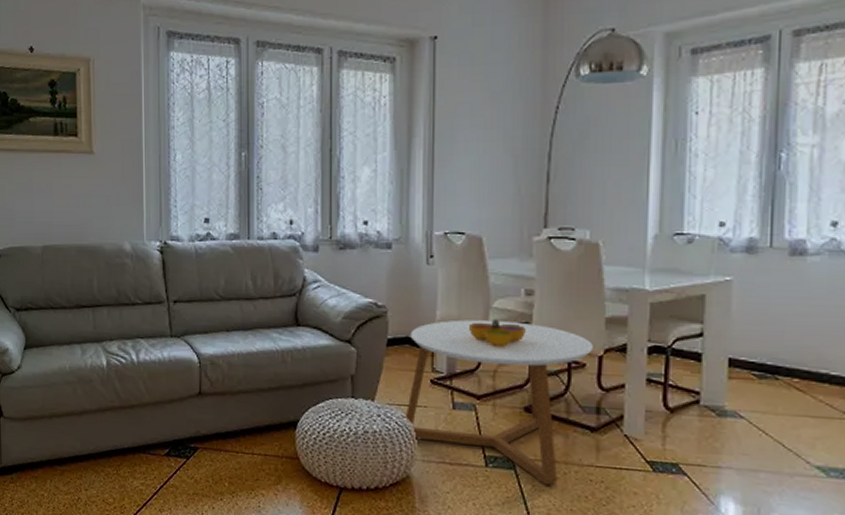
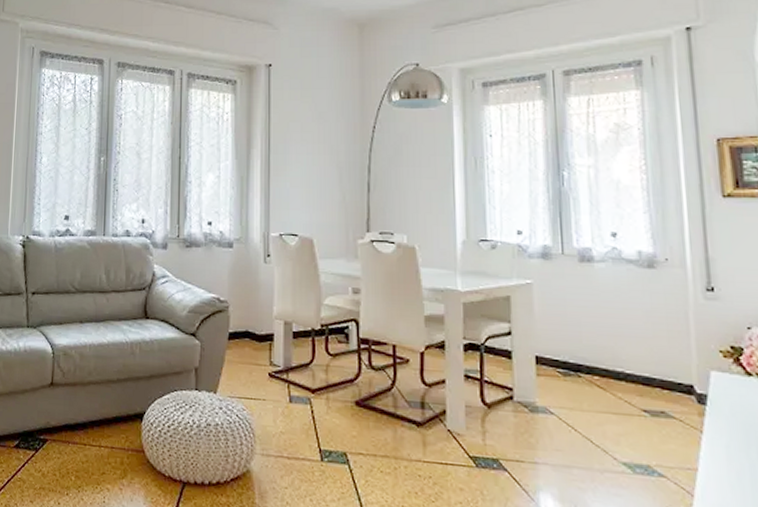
coffee table: present [405,319,593,485] -> none [245,315,415,481]
decorative bowl: present [469,319,526,346] -> none [303,316,354,342]

